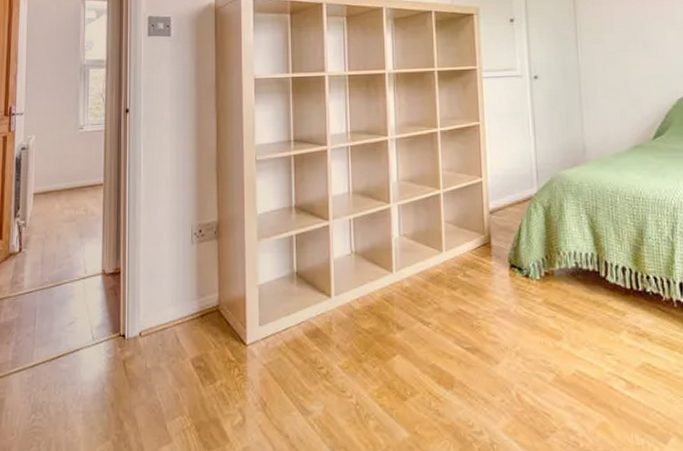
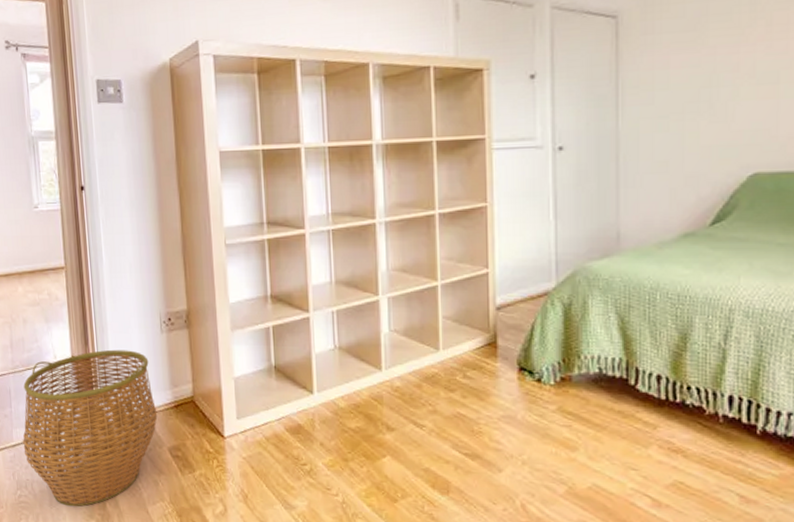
basket: none [43,262,183,427] -> present [23,349,158,507]

